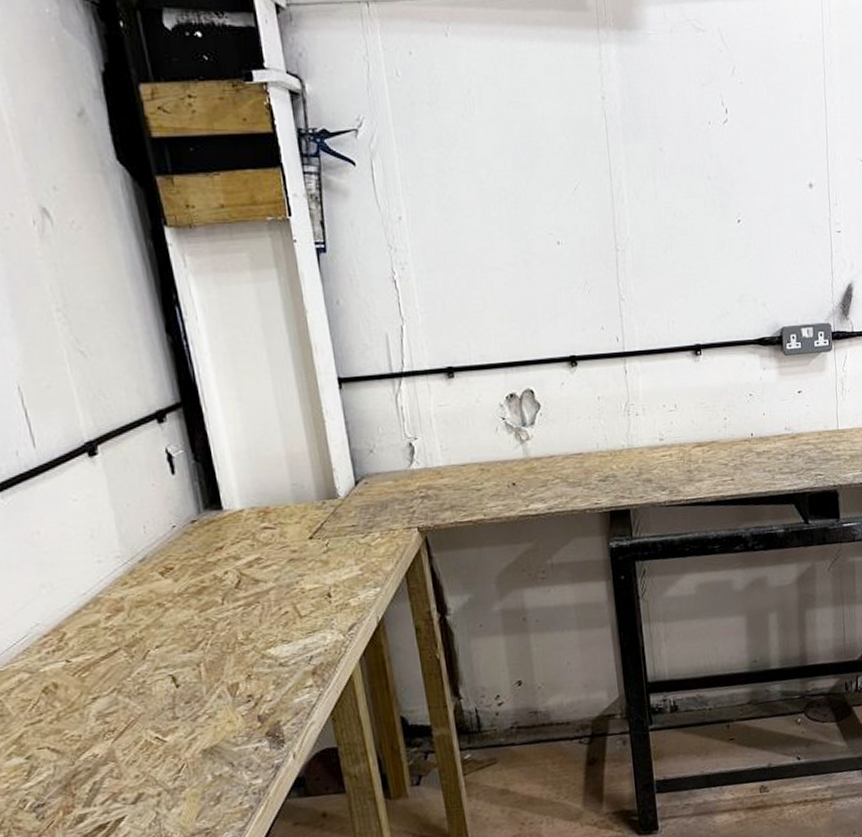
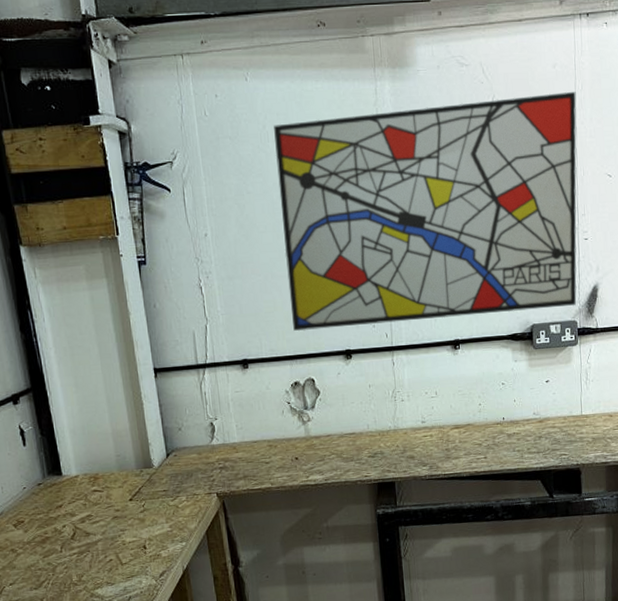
wall art: none [480,66,830,334] -> present [274,92,577,332]

